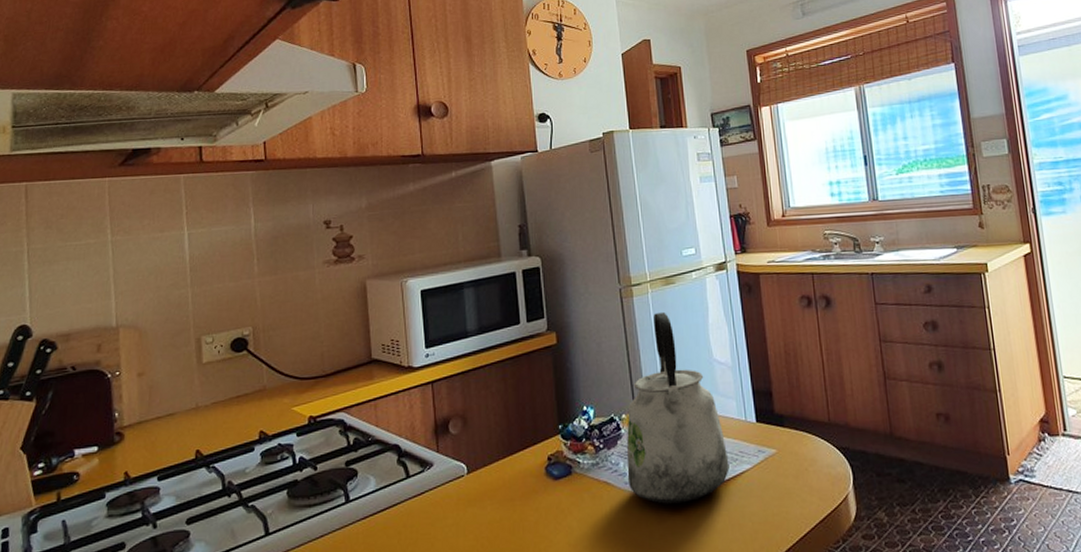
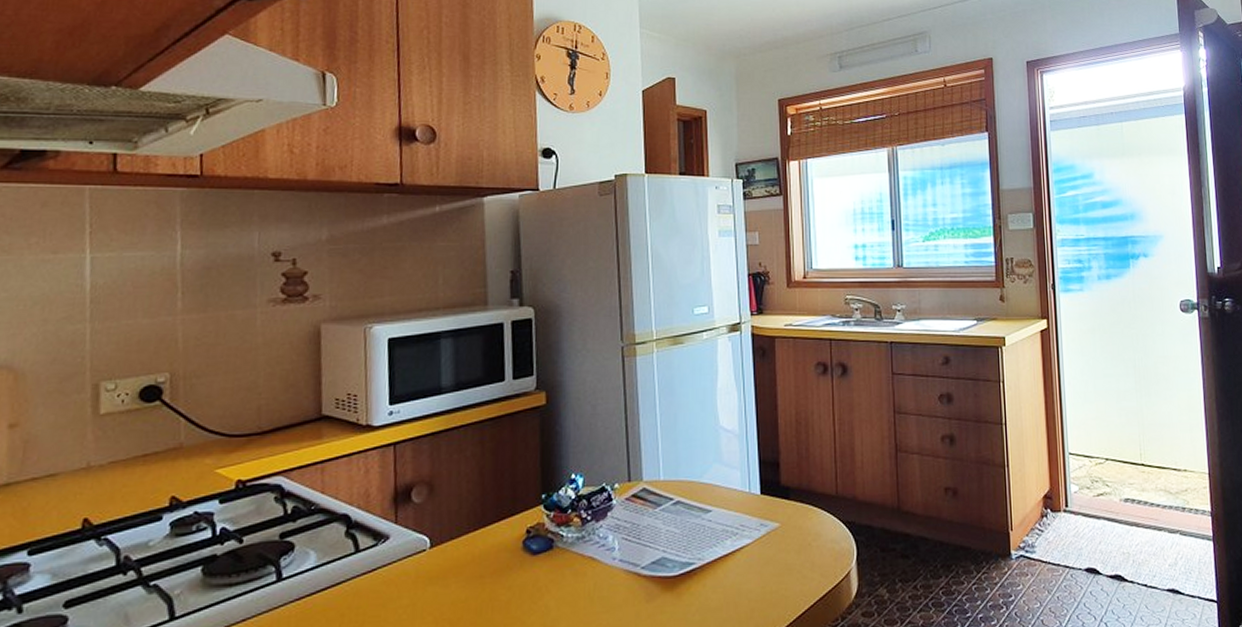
kettle: present [627,311,730,504] -> none [616,373,729,581]

